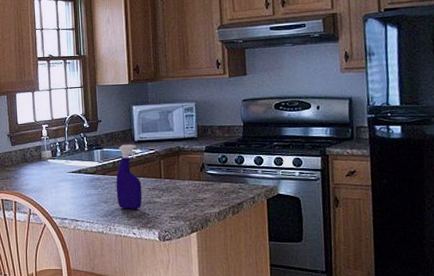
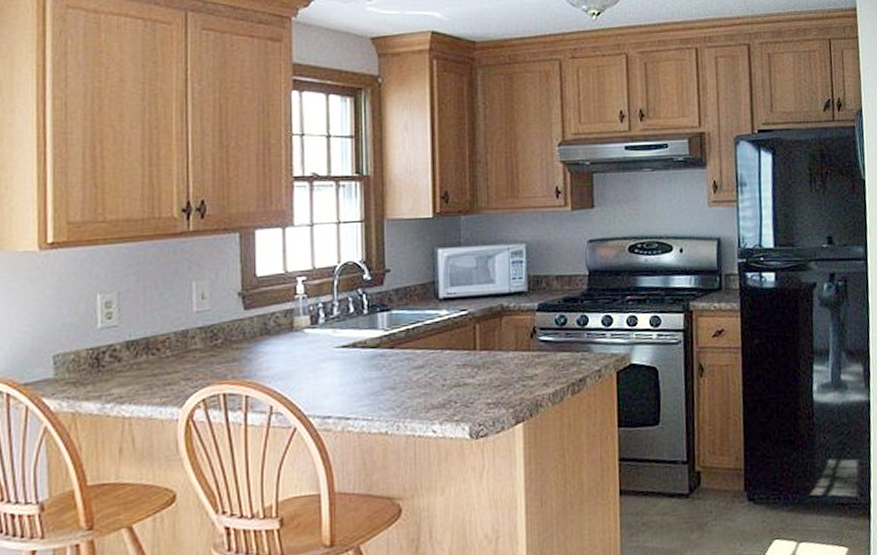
spray bottle: present [116,144,142,209] -> none [409,303,448,397]

